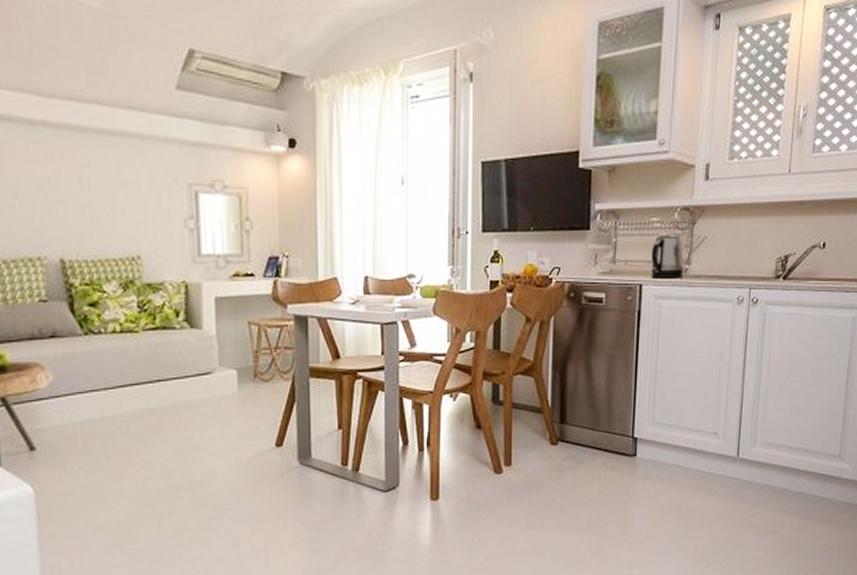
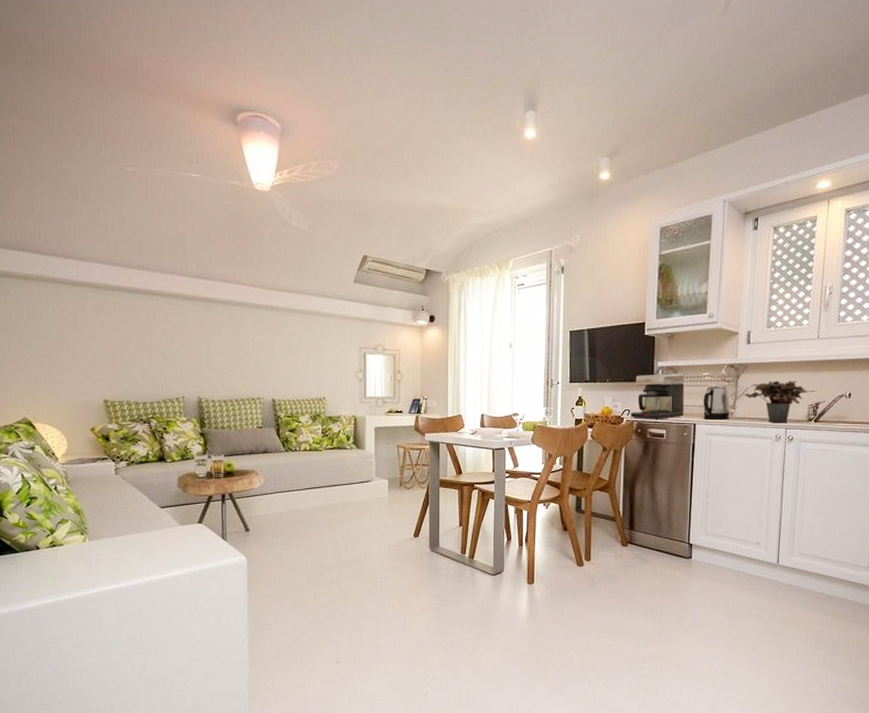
coffee maker: none [560,218,629,279] -> present [630,373,685,419]
potted plant: none [700,228,787,281] -> present [743,381,817,422]

